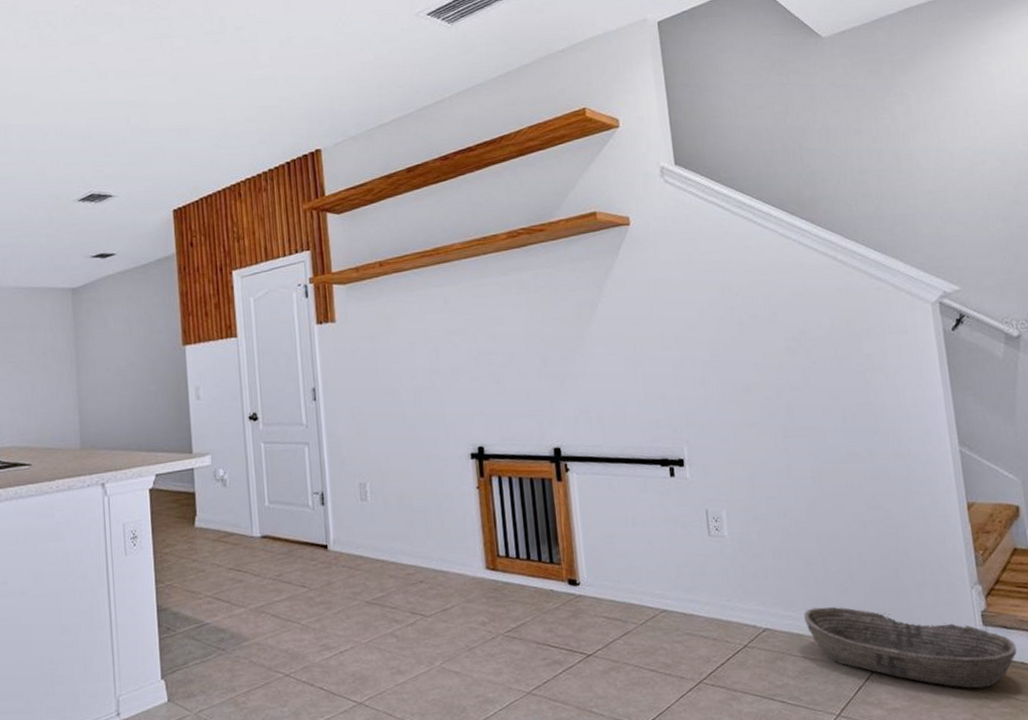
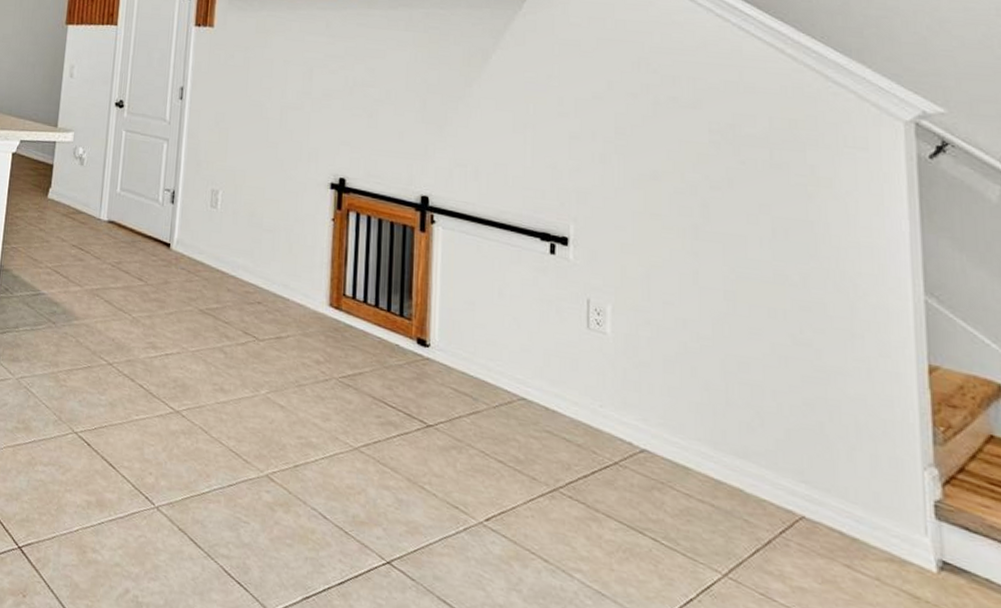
basket: present [804,606,1017,689] -> none [695,440,981,597]

